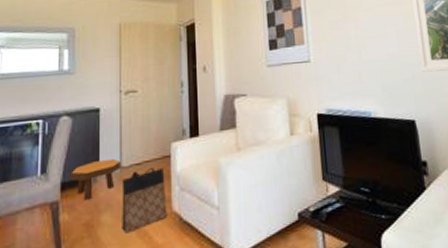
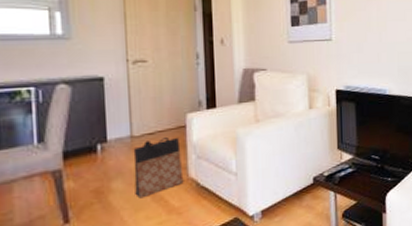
footstool: present [69,158,121,201] -> none [72,128,132,169]

